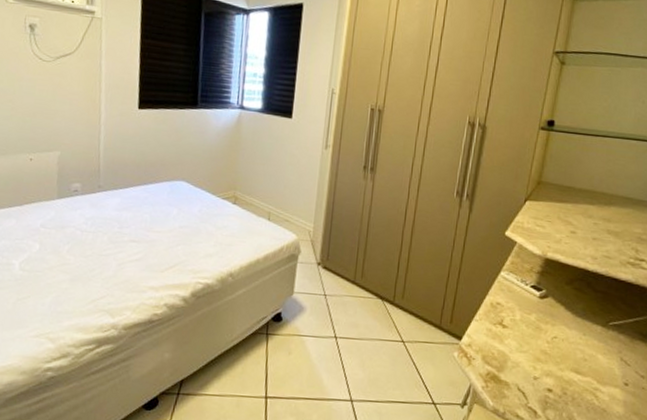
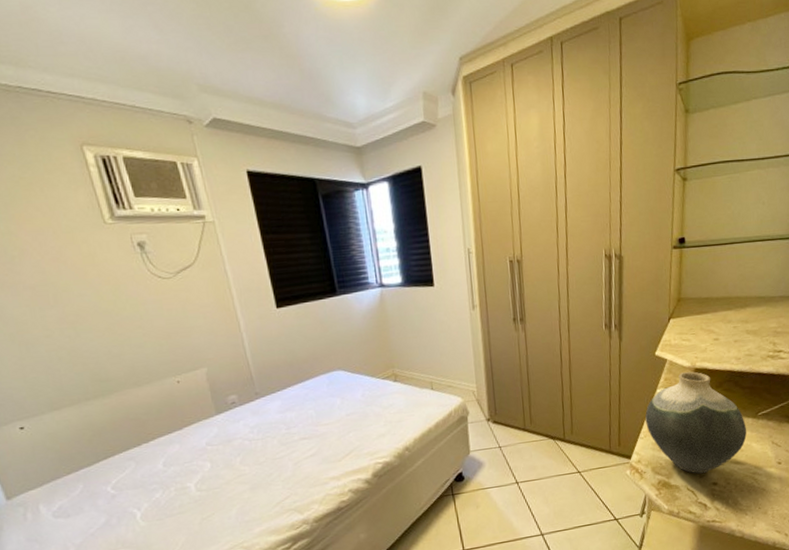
vase: none [483,260,594,375] -> present [645,371,747,474]

